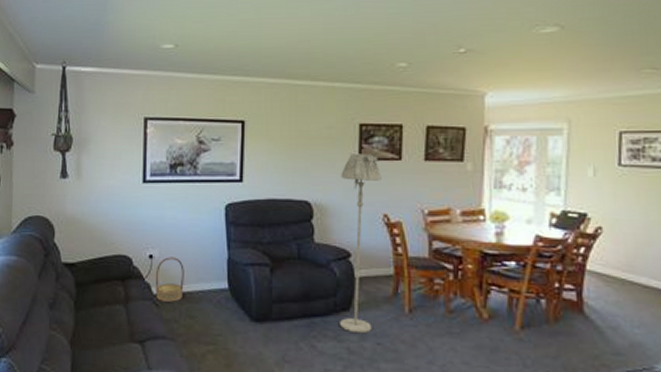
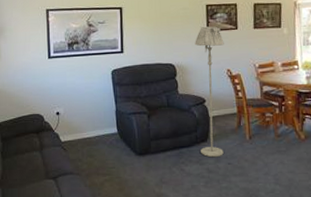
basket: present [156,257,184,302] -> none [63,112,84,146]

